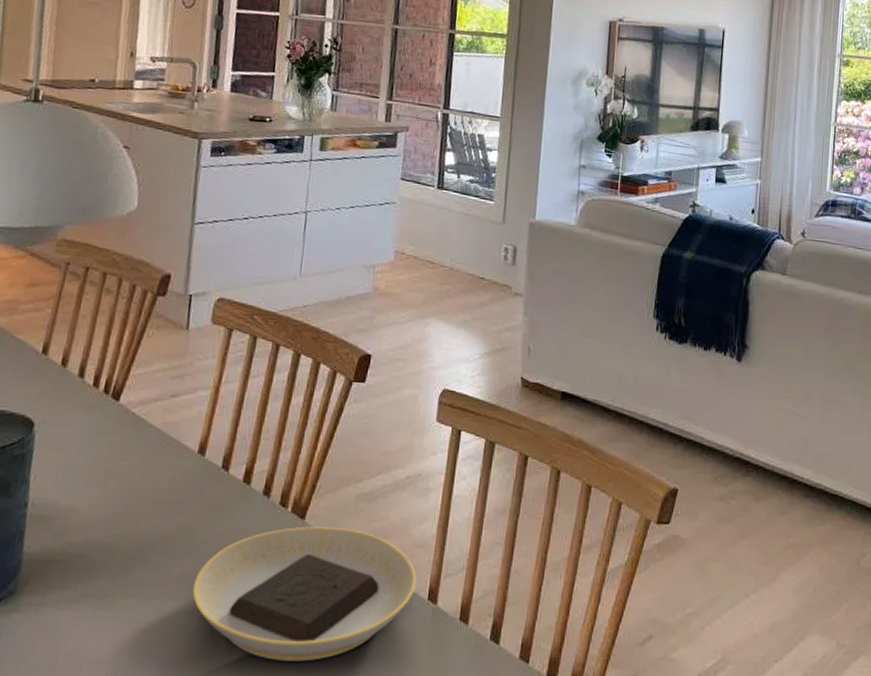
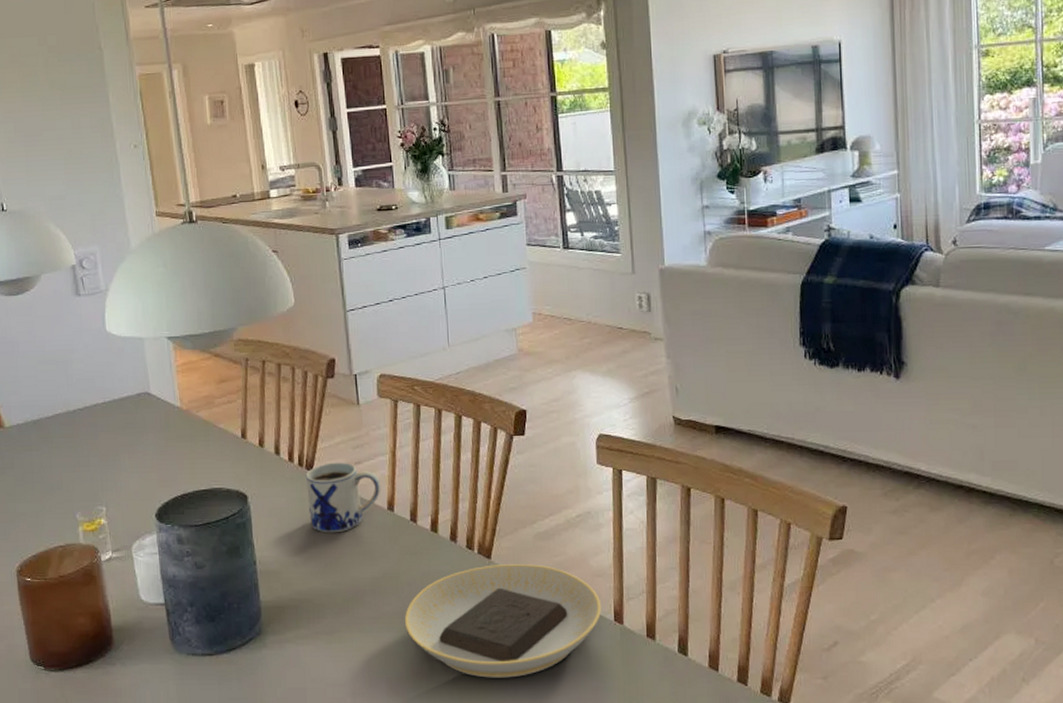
mug: none [104,392,196,476] -> present [305,462,381,533]

